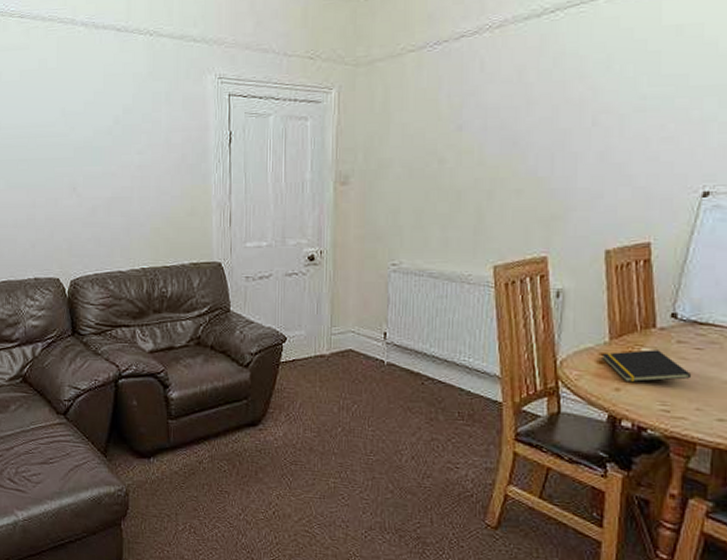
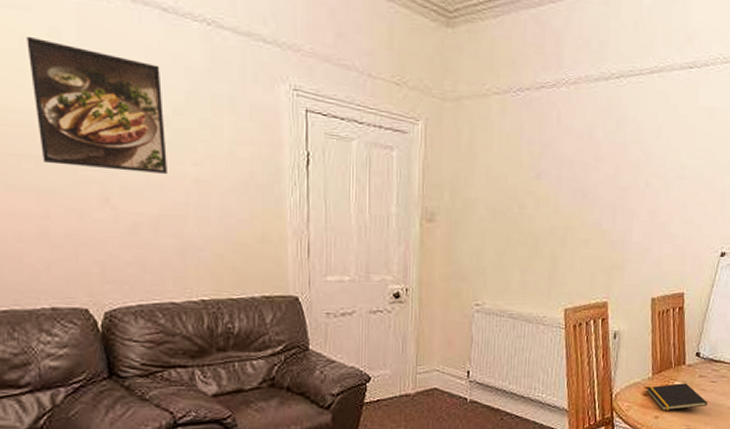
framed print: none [24,68,118,165] -> present [27,36,167,174]

